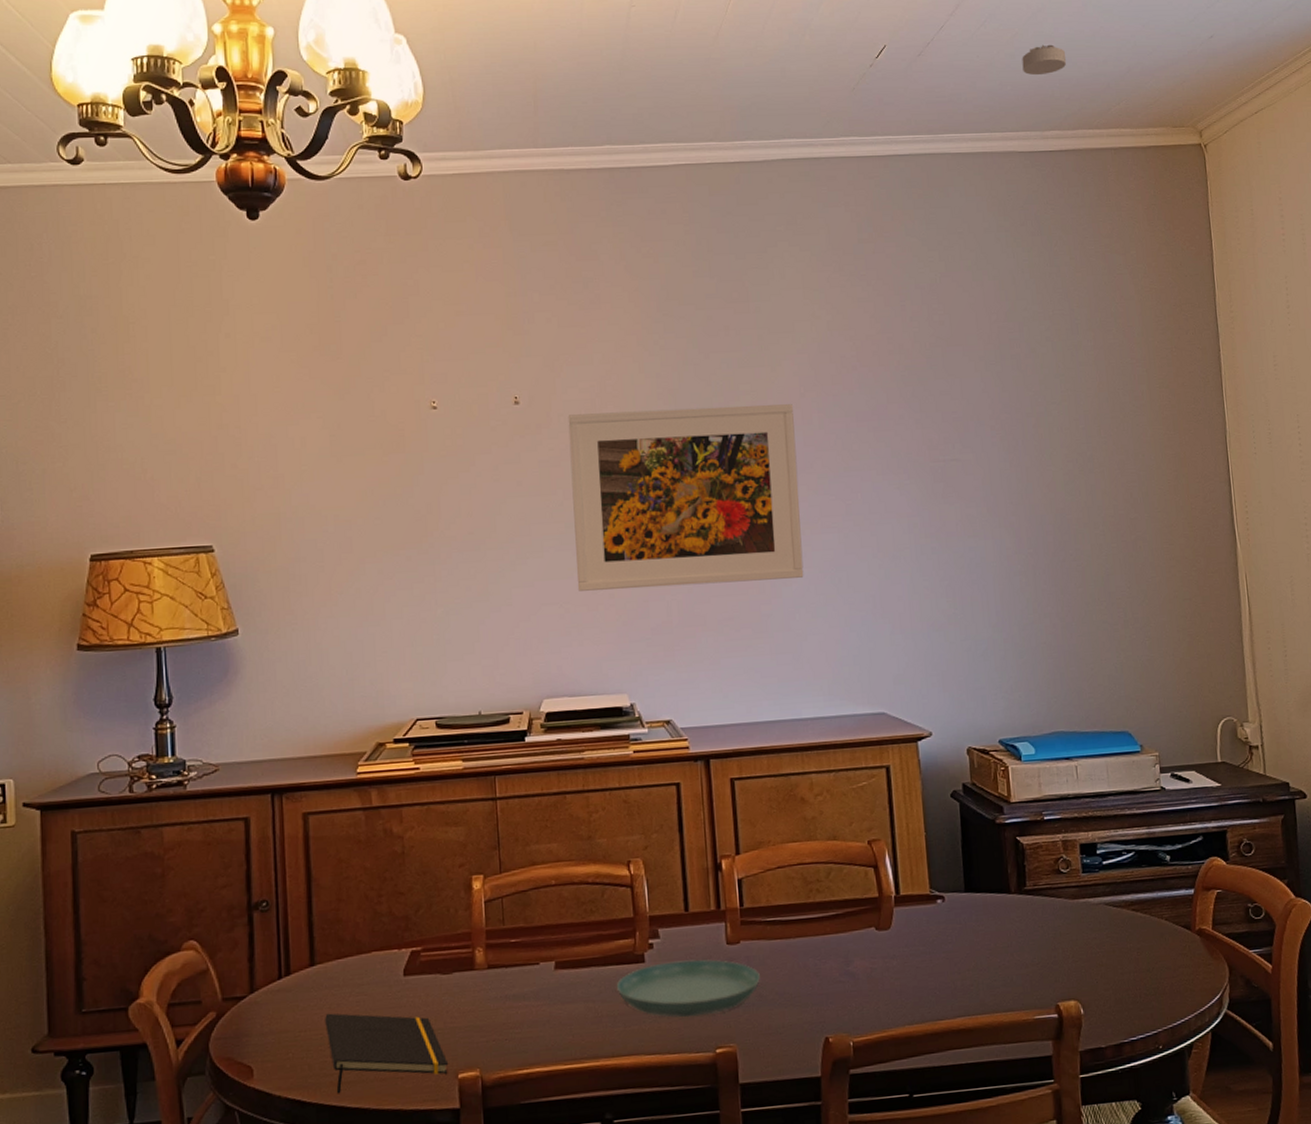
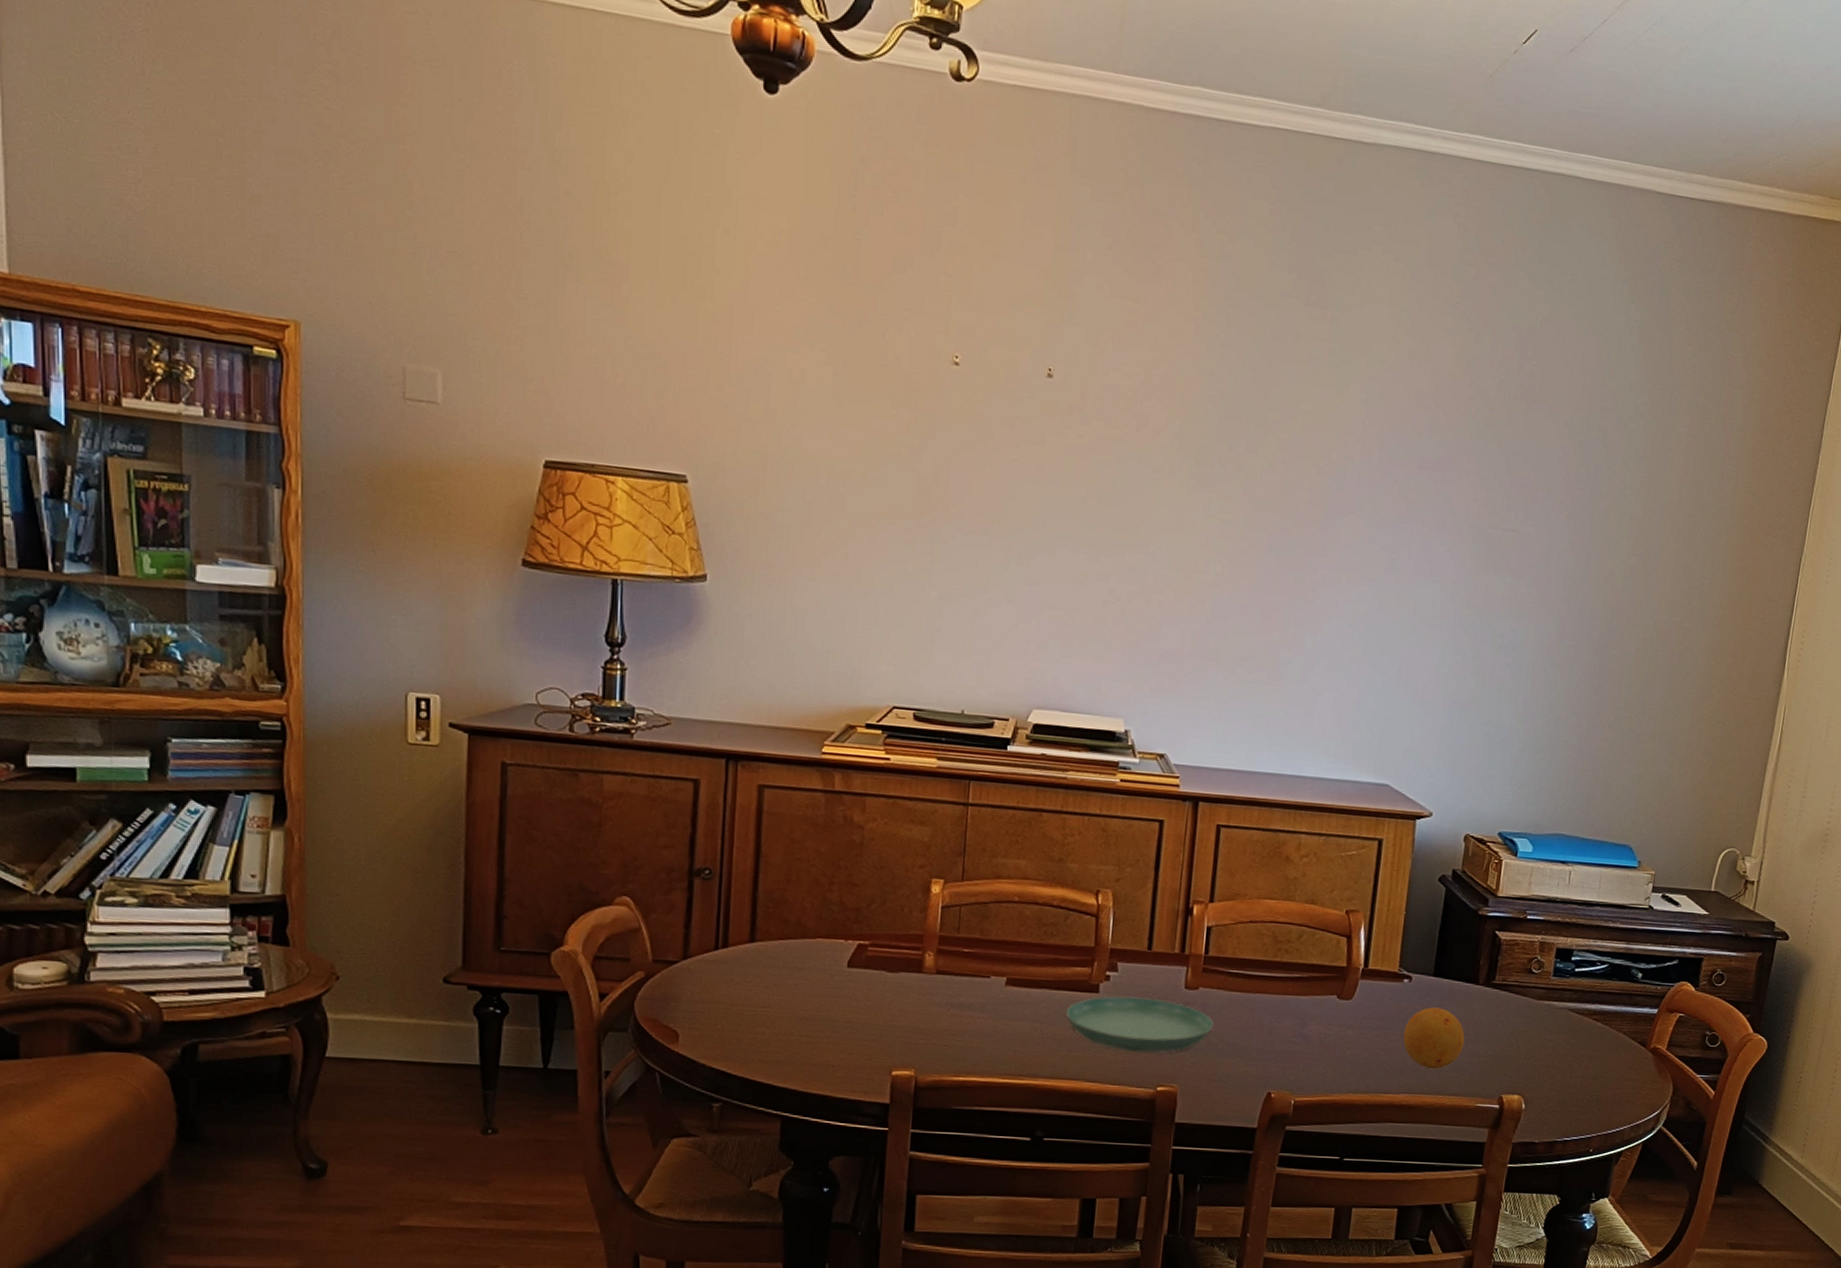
notepad: present [325,1013,449,1094] -> none [759,992,884,1072]
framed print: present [568,404,804,591] -> none [1087,401,1355,628]
fruit: none [947,923,1010,988] -> present [1403,1007,1465,1069]
smoke detector: present [1022,44,1066,76] -> none [1683,67,1736,105]

